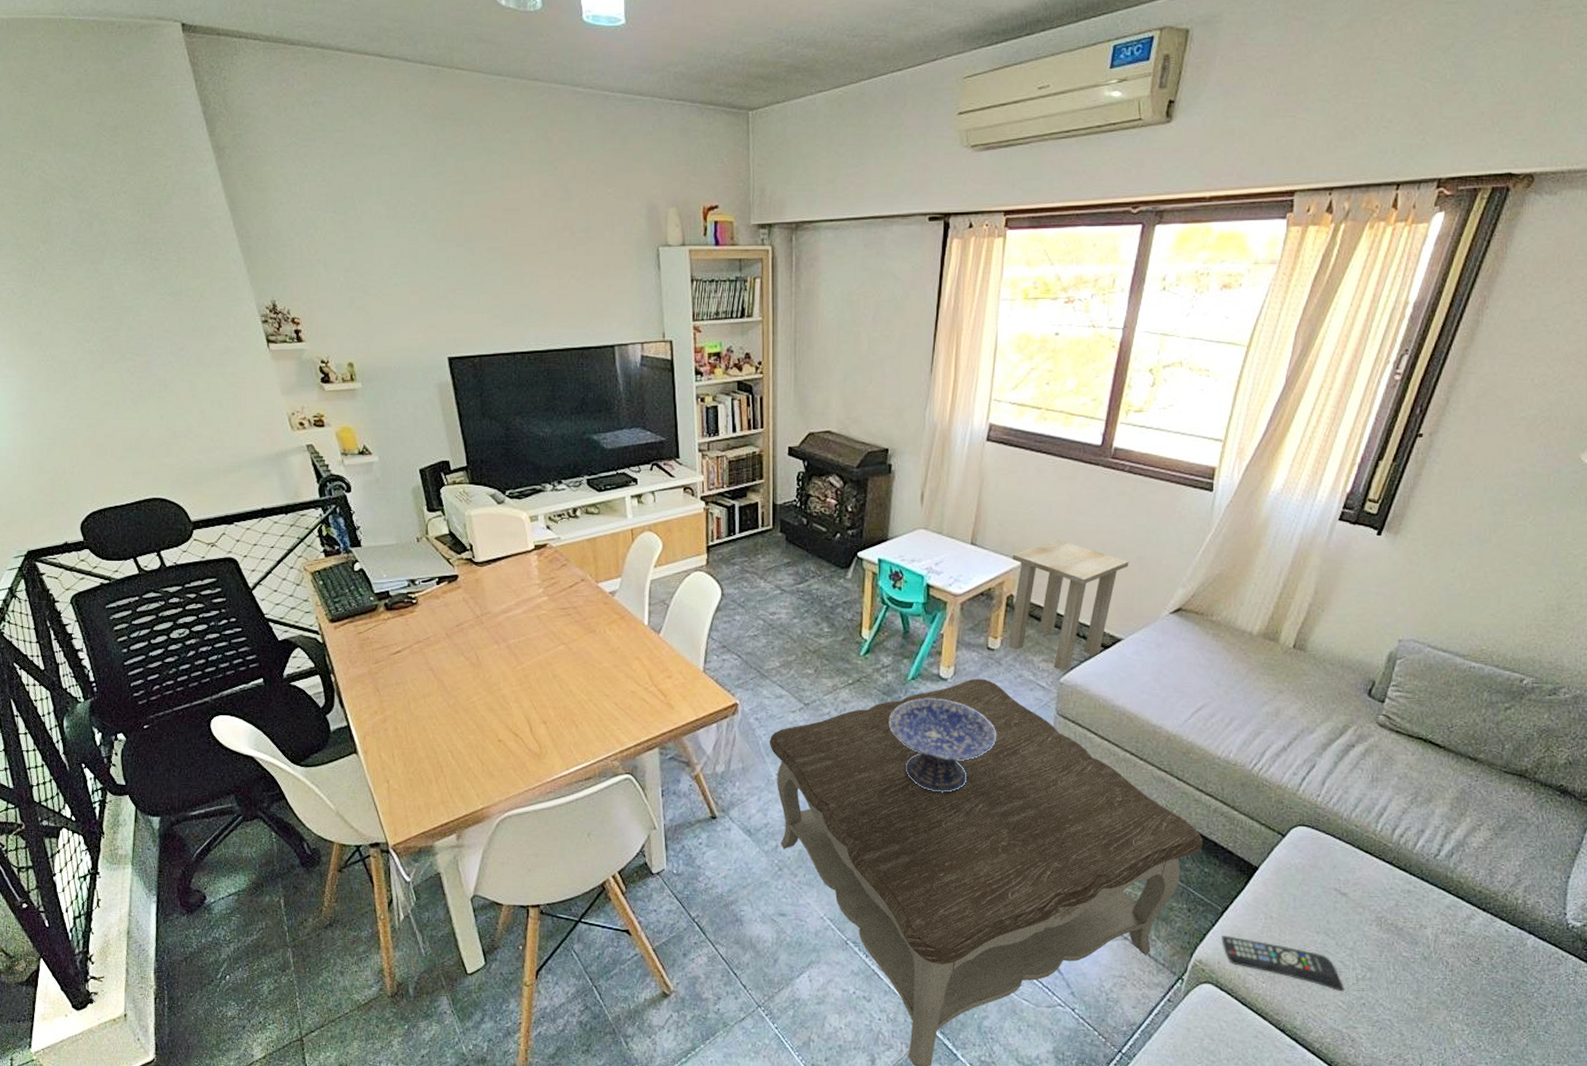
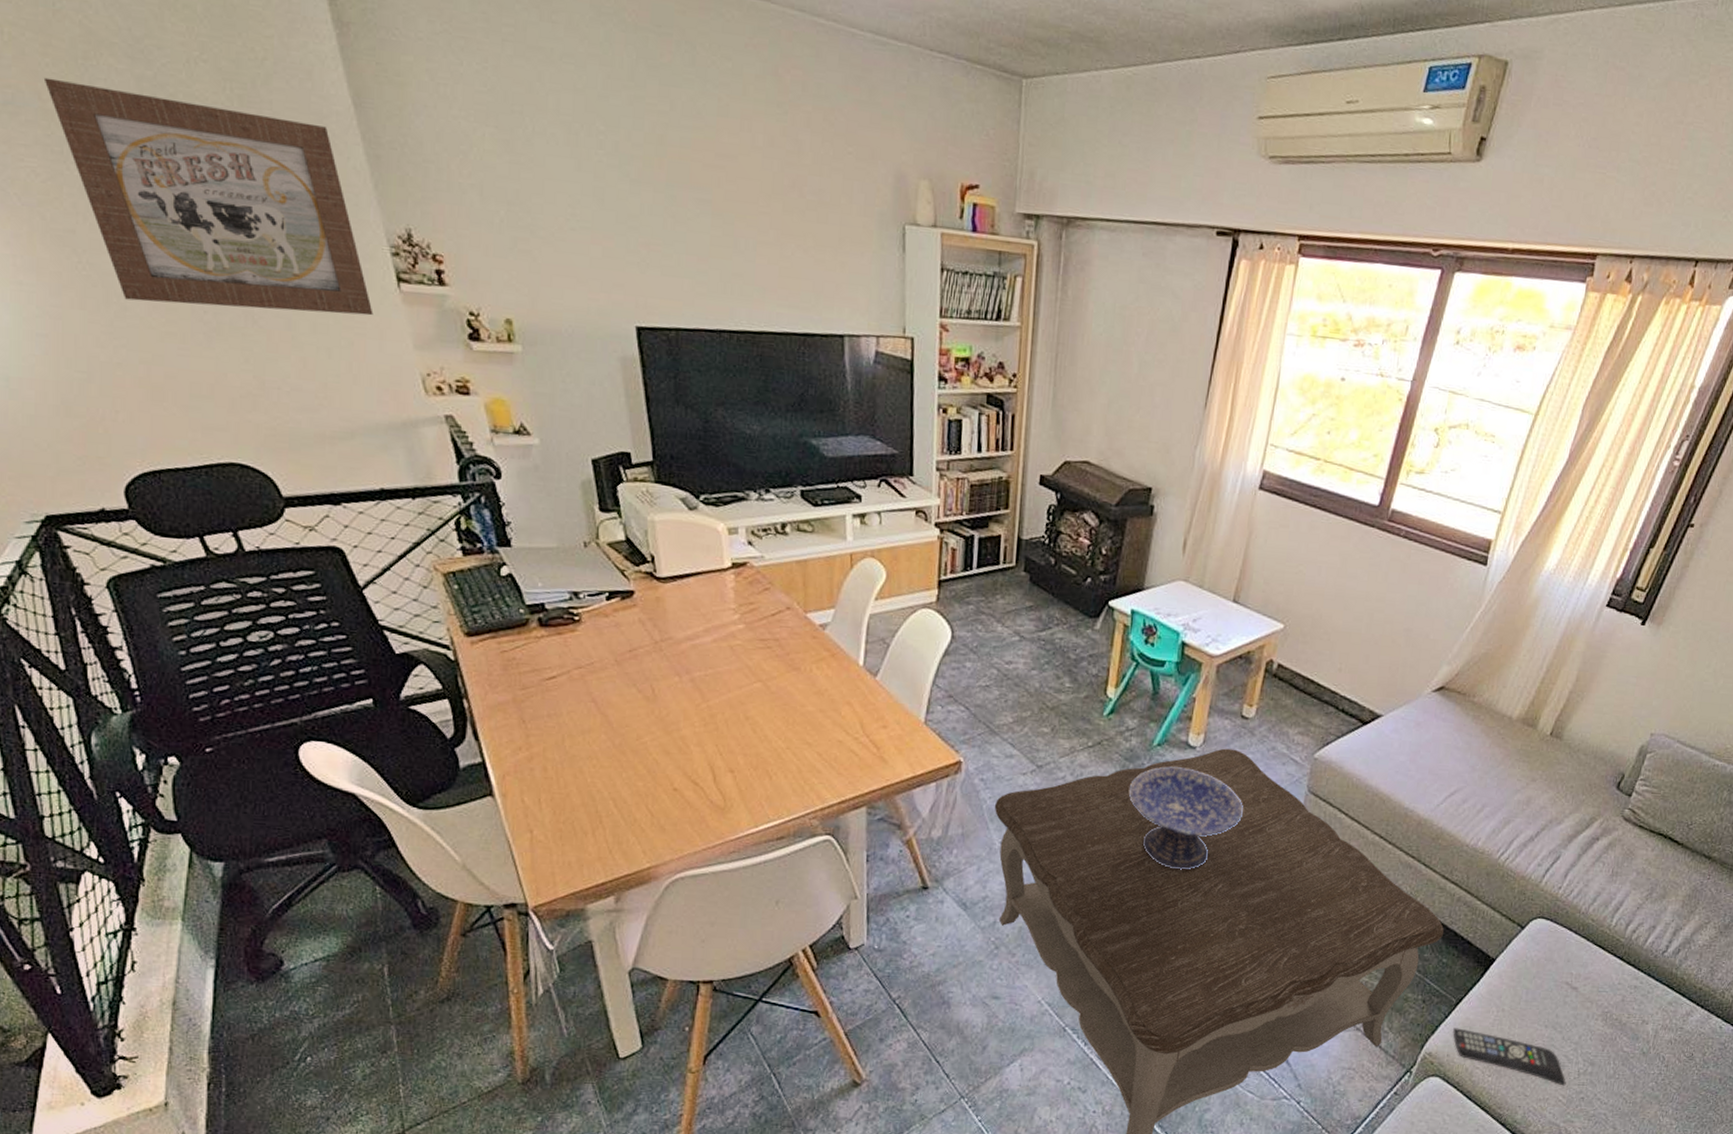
wall art: none [17,220,251,380] -> present [43,77,373,316]
side table: present [1008,539,1129,672] -> none [1263,603,1396,747]

